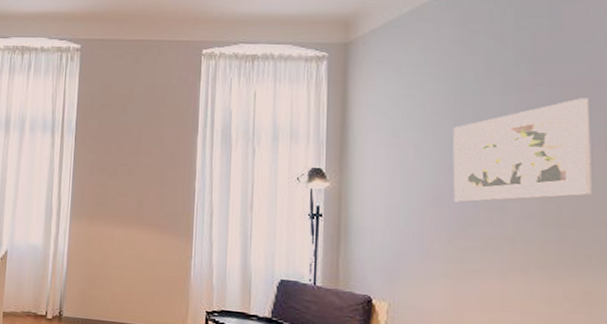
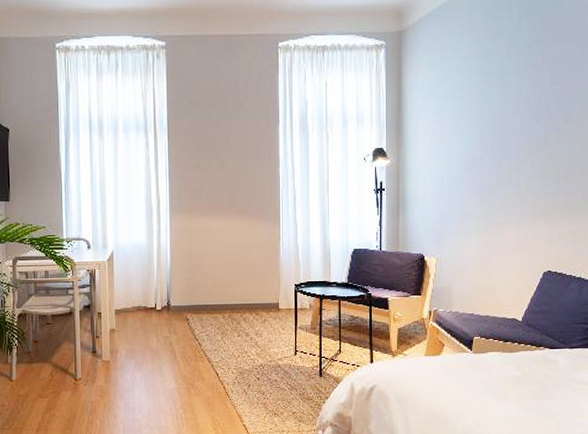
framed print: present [453,98,591,202] -> none [483,73,579,168]

